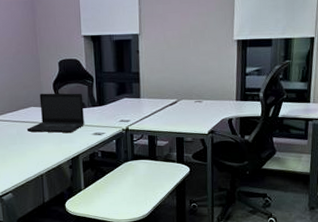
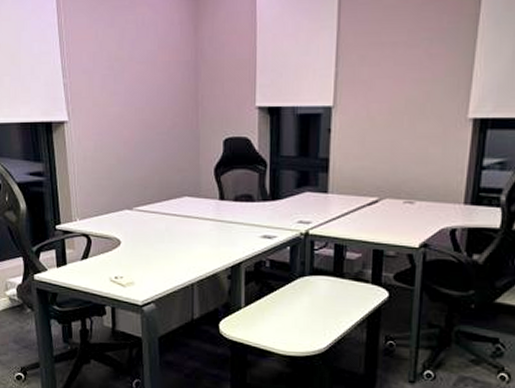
laptop: present [26,93,84,133] -> none [177,180,252,234]

